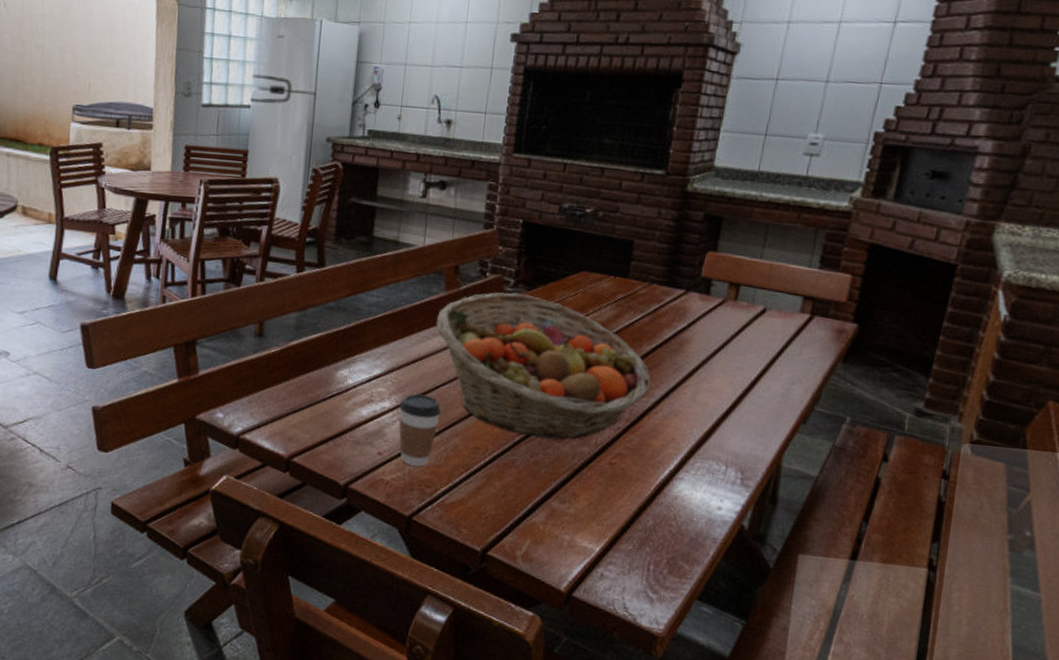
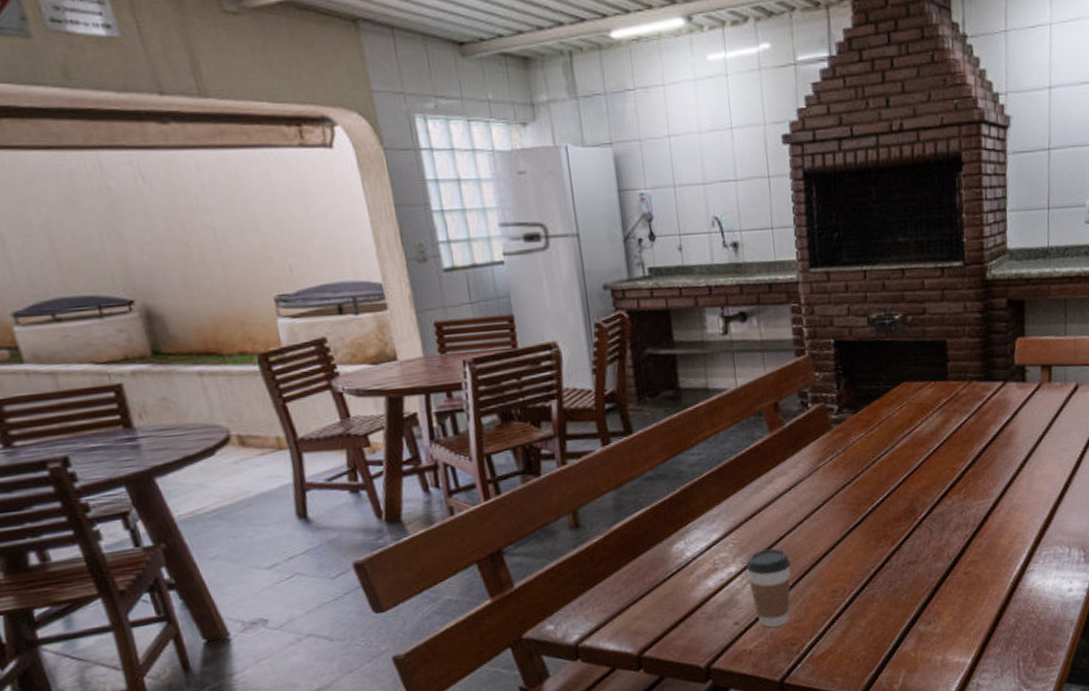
fruit basket: present [436,292,651,440] -> none [766,418,989,567]

